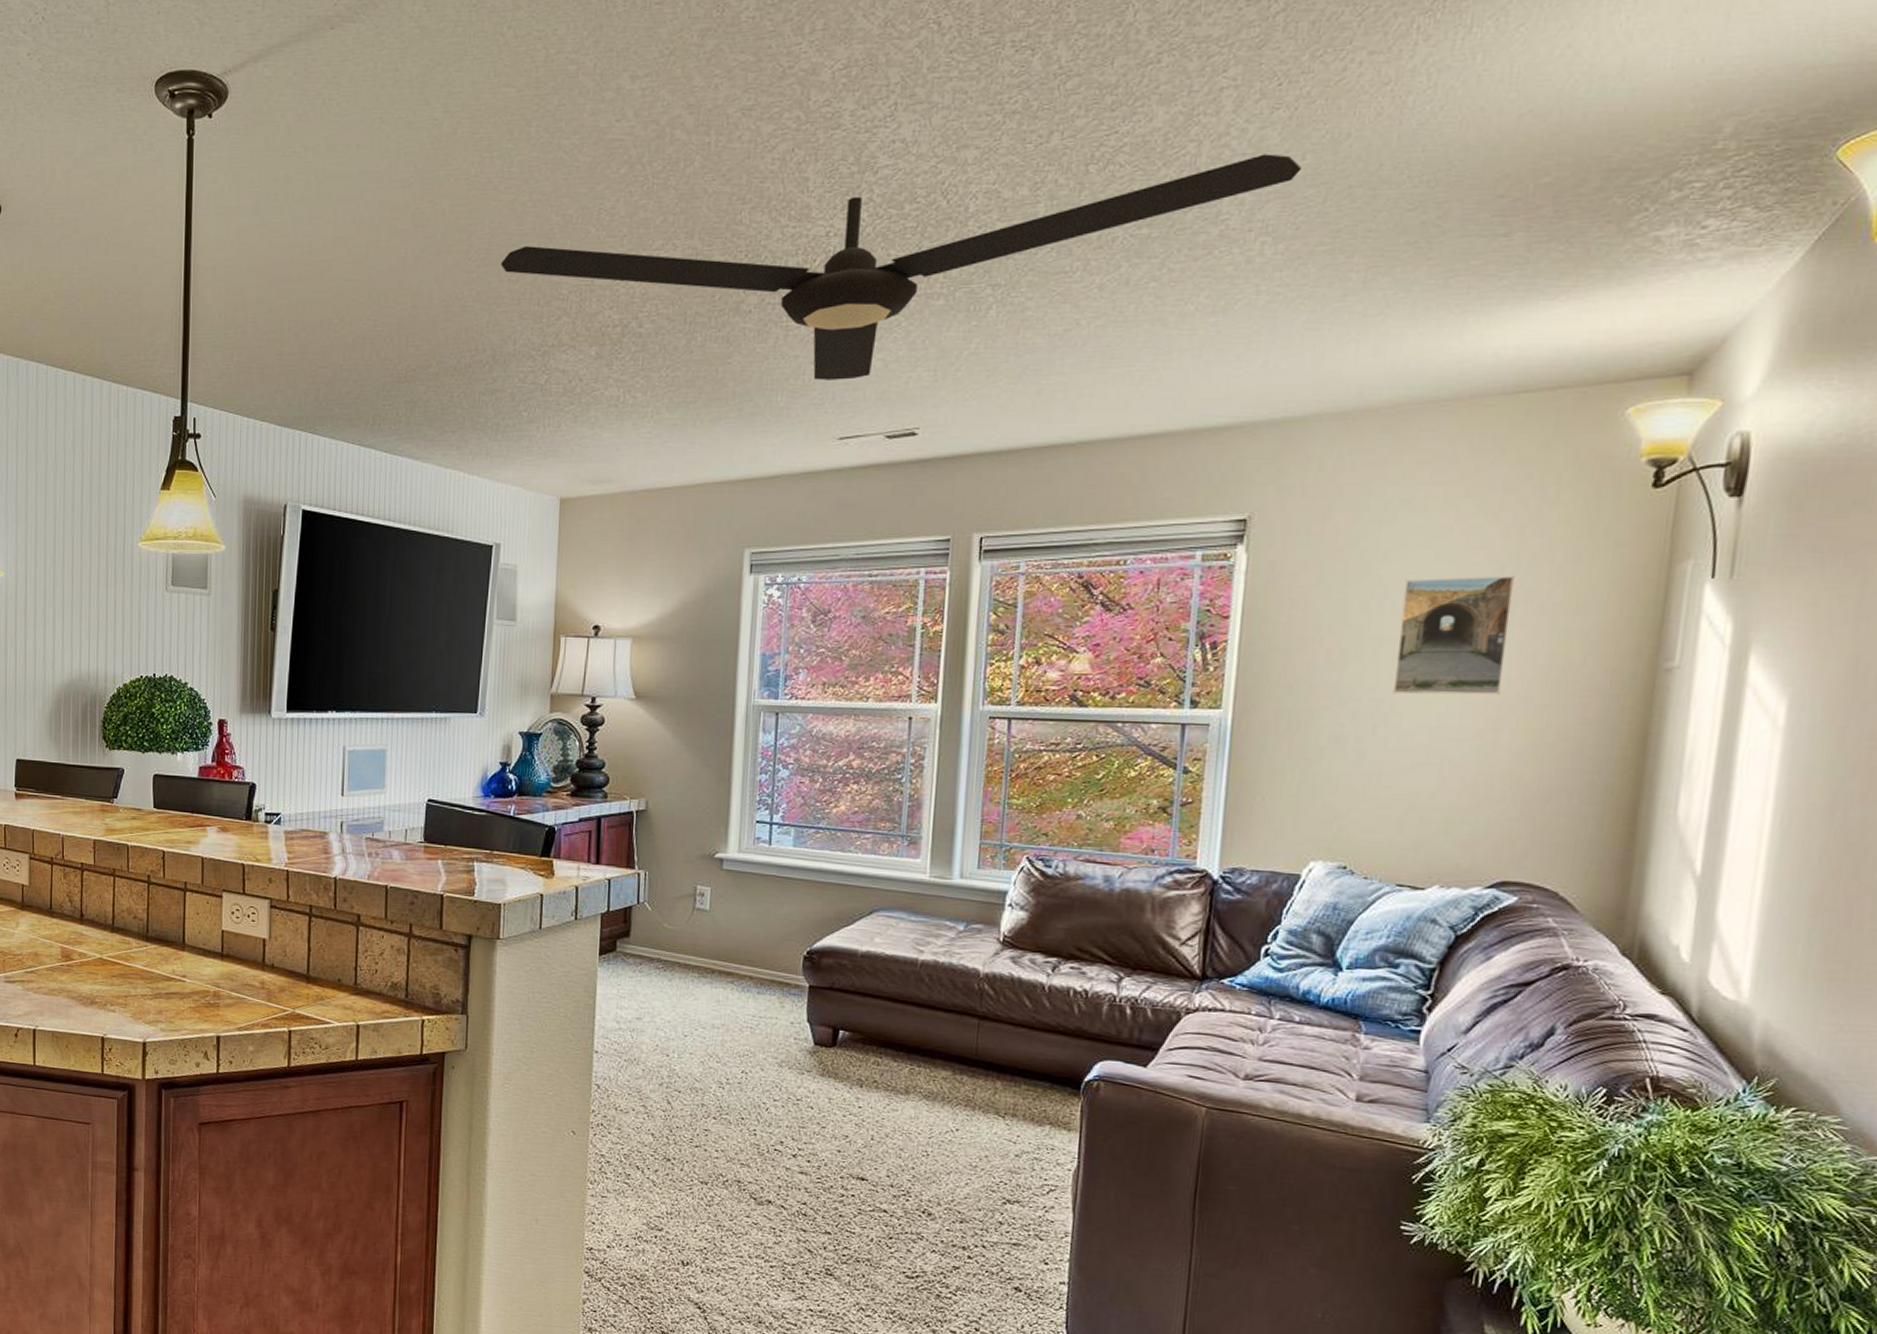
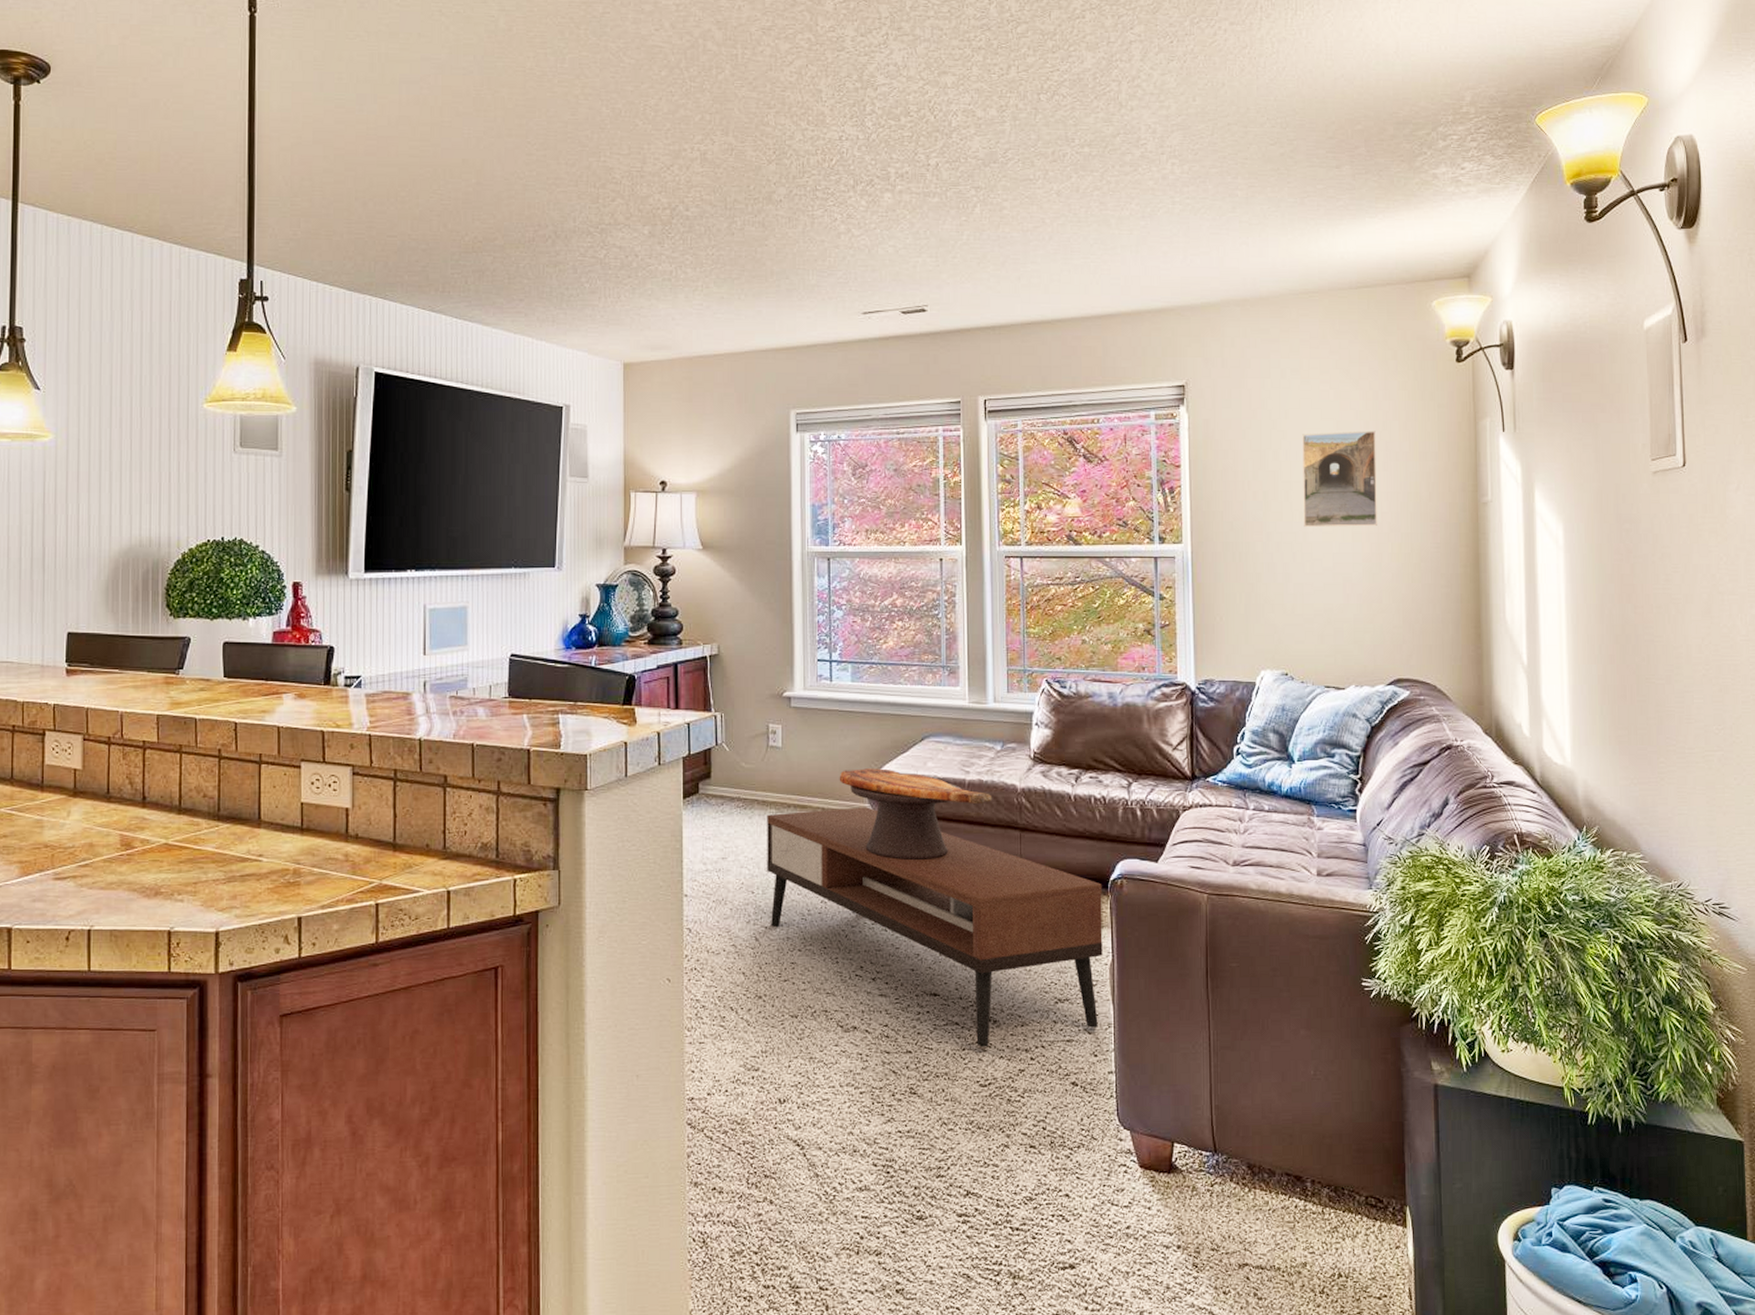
ceiling fan: present [501,154,1303,380] -> none [558,95,1194,263]
coffee table: none [685,978,1073,1239] -> present [767,807,1103,1047]
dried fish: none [771,939,949,1041] -> present [839,768,993,861]

